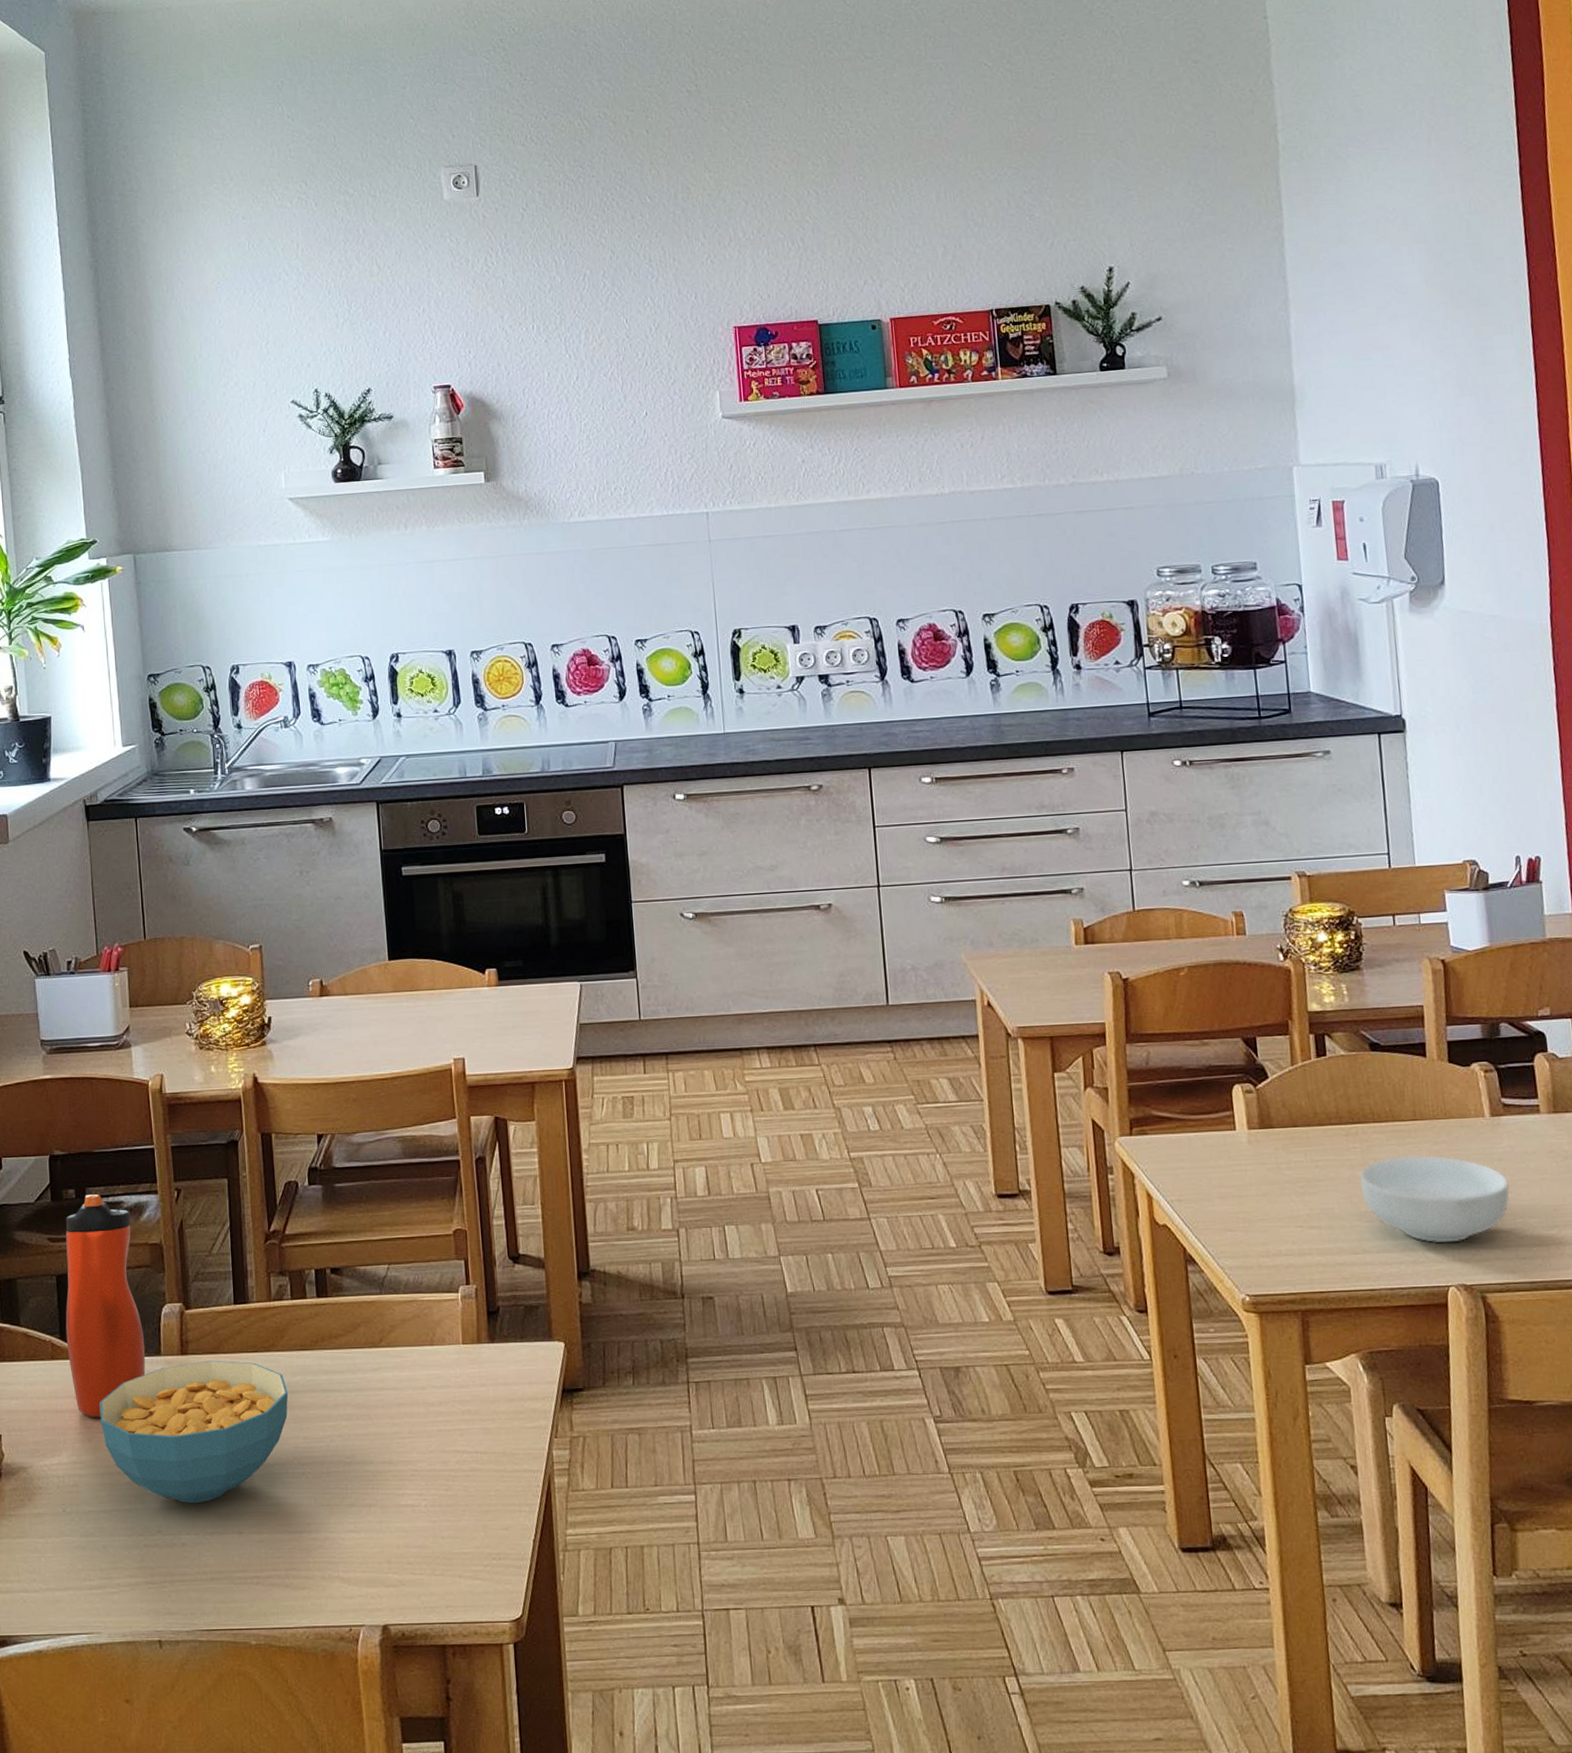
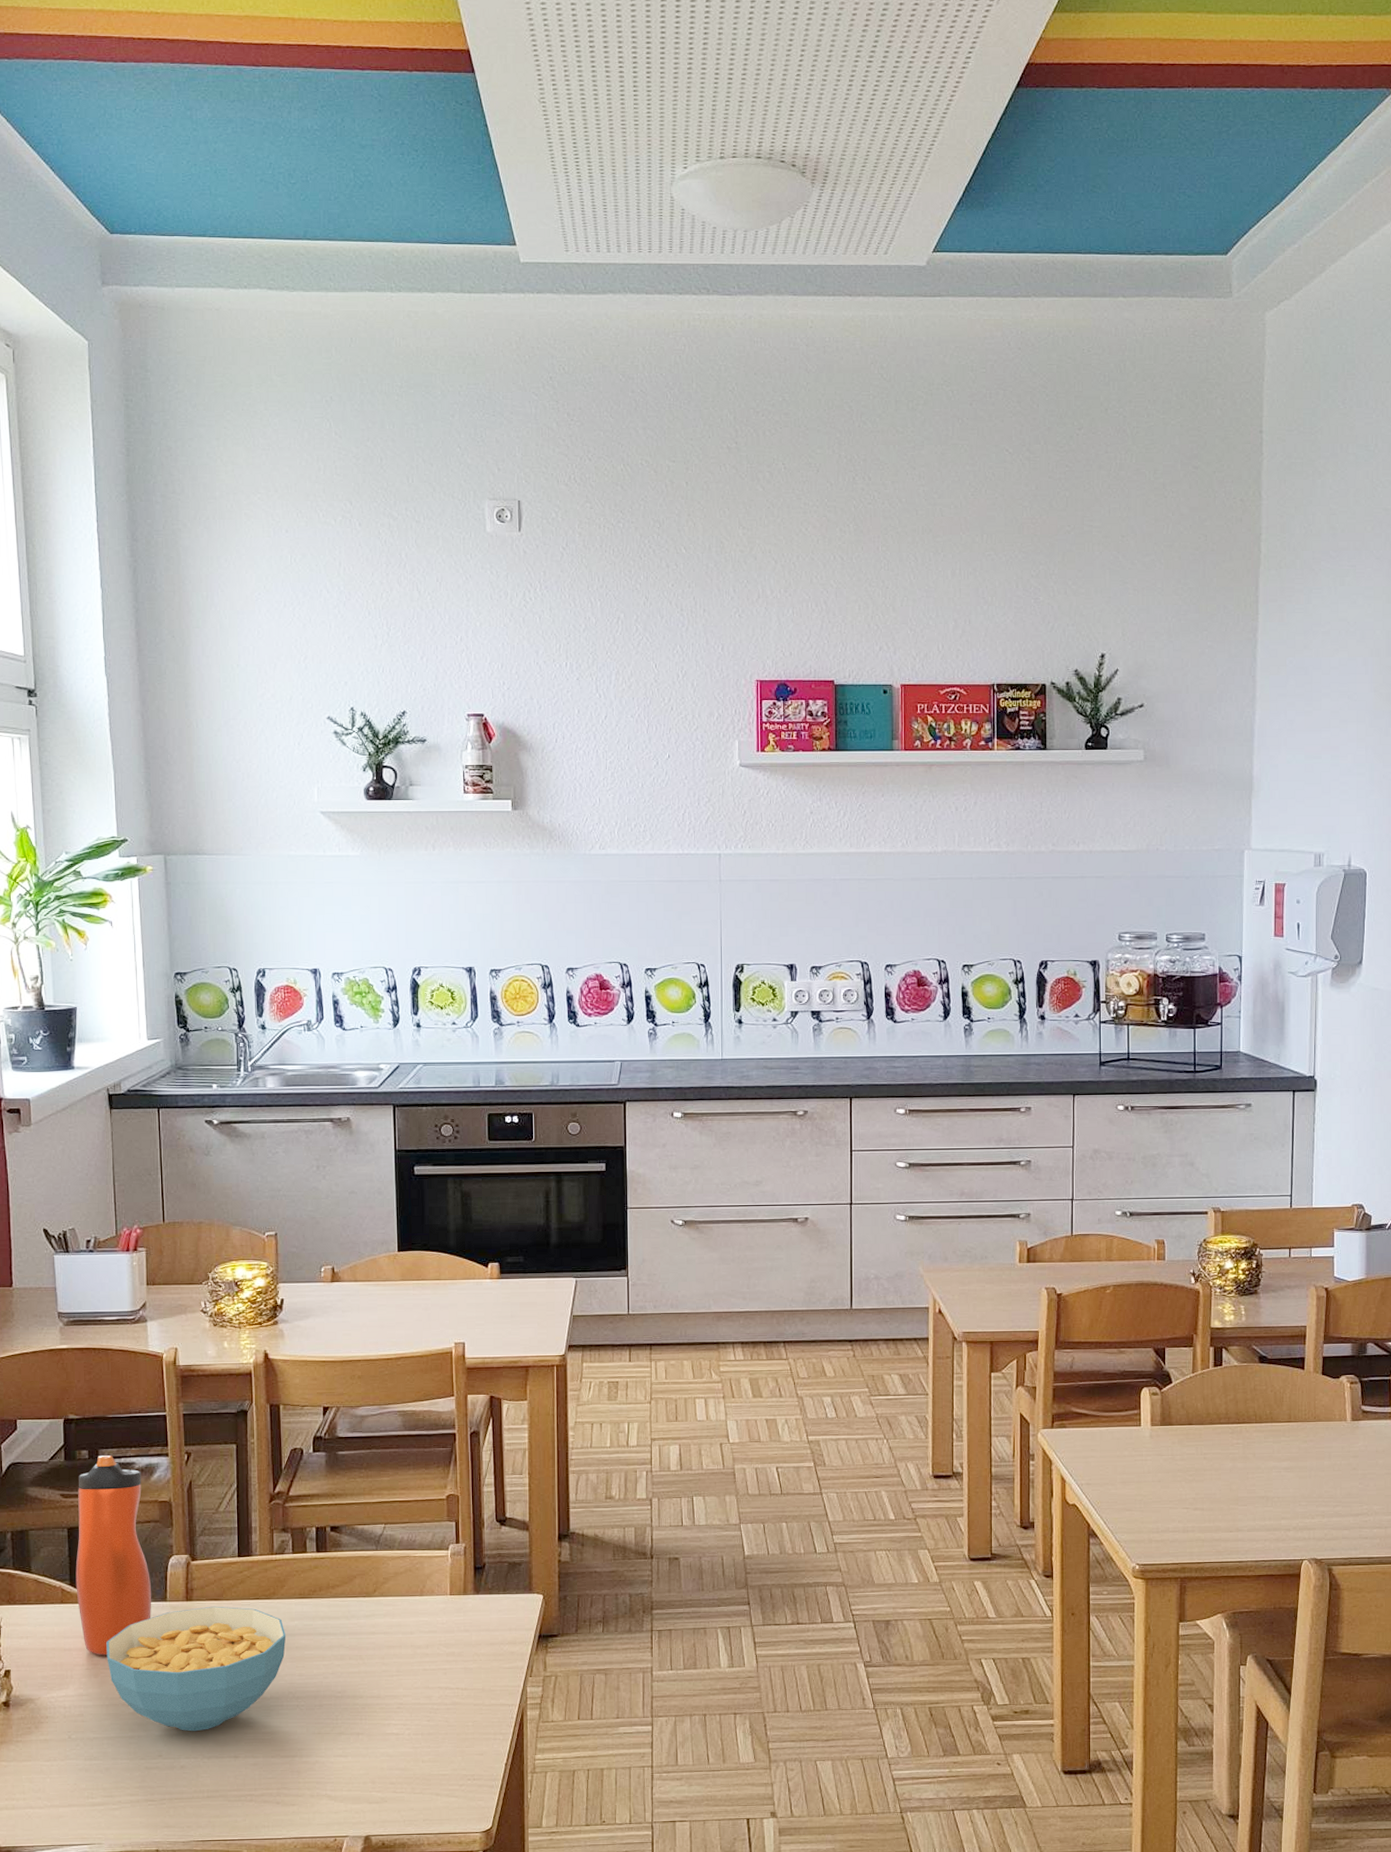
cereal bowl: present [1359,1155,1510,1244] -> none [1239,1451,1360,1525]

